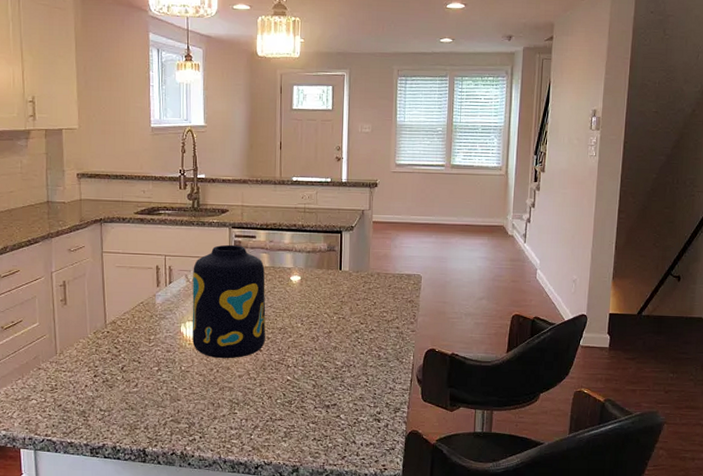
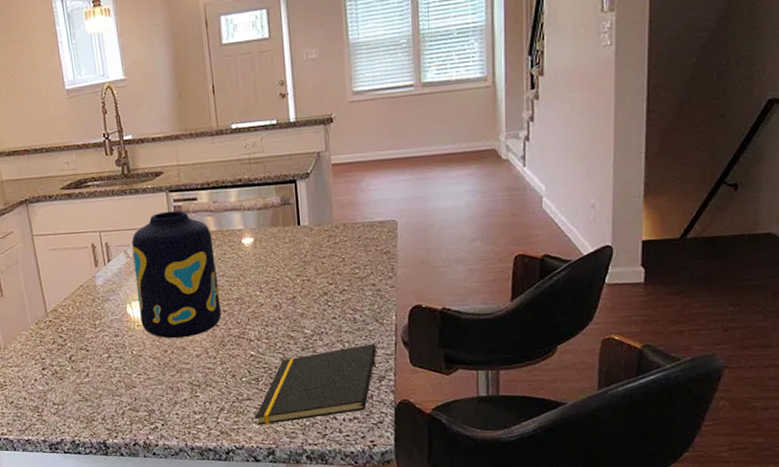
notepad: none [284,378,395,444] -> present [254,343,377,425]

